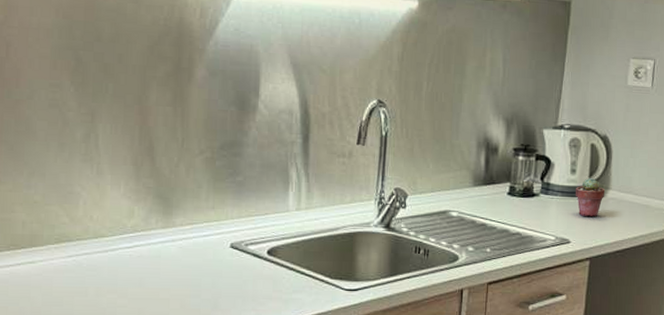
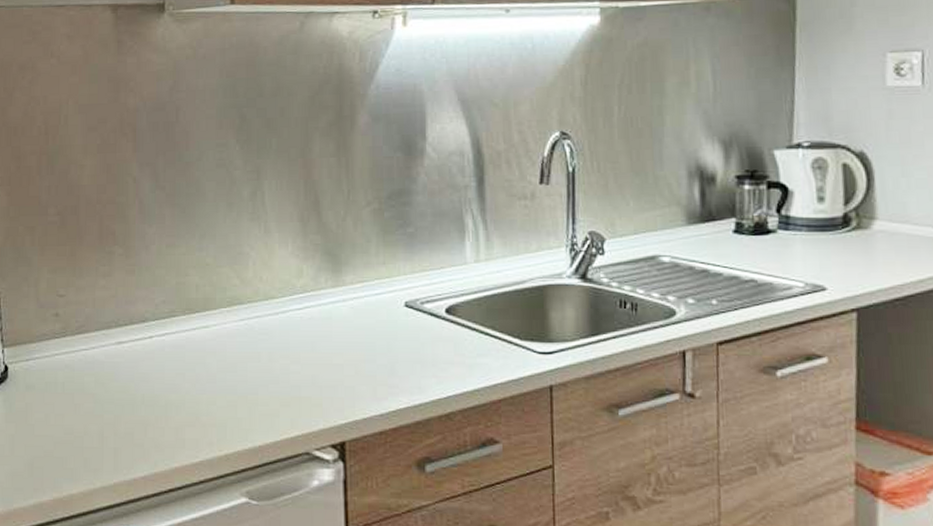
potted succulent: present [575,177,605,217] -> none [825,205,870,255]

